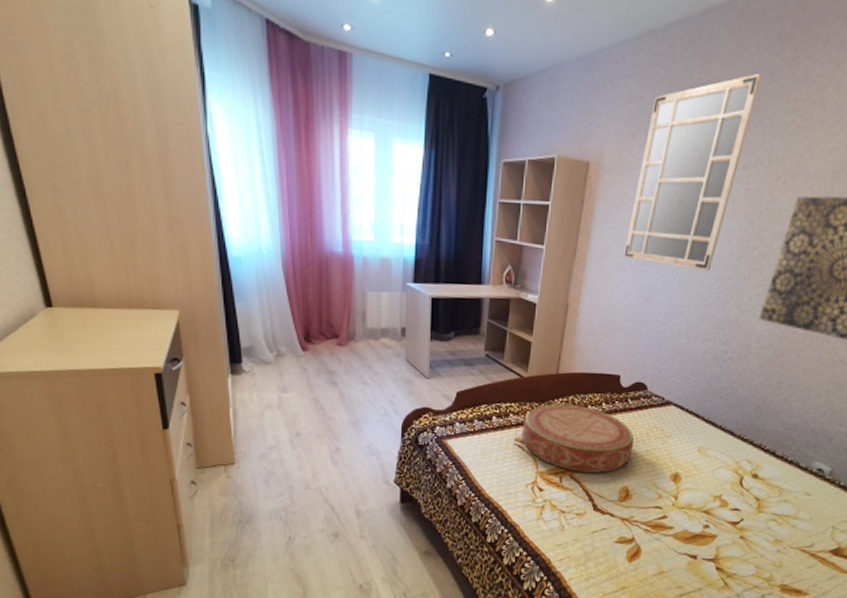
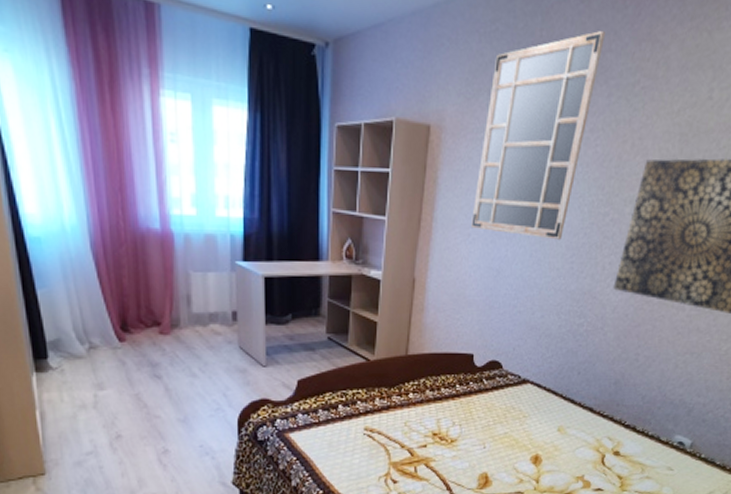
cushion: present [521,403,635,473] -> none [371,387,492,460]

